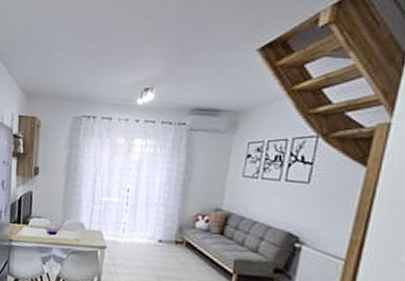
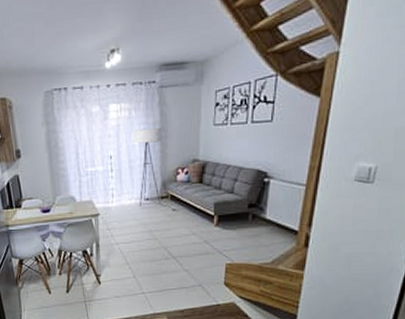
floor lamp: none [151,168,190,258] -> present [131,128,176,210]

